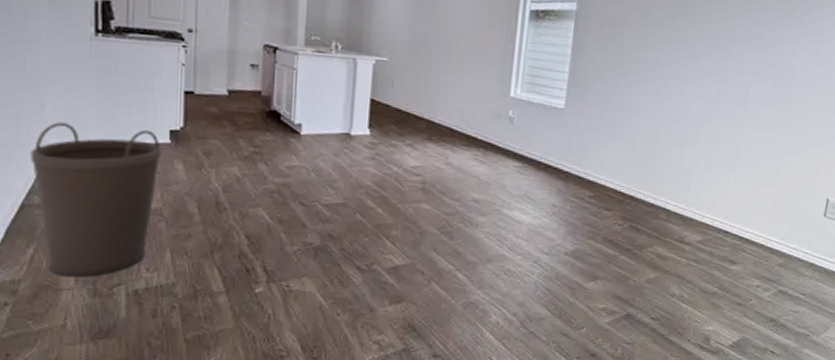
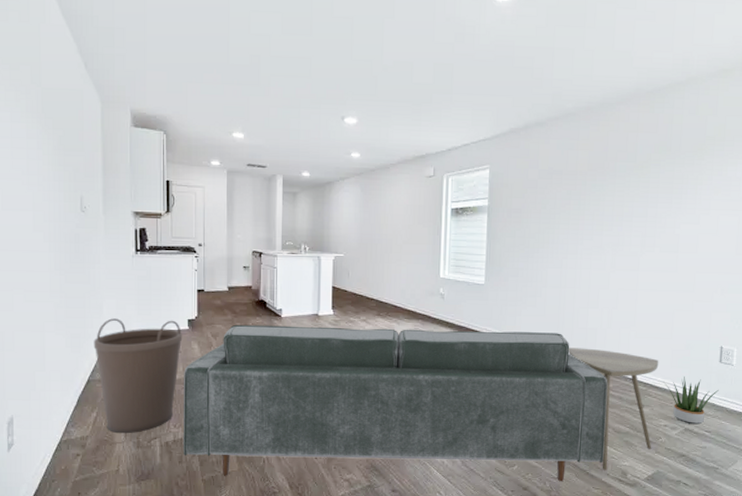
sofa: none [159,140,699,348] -> present [184,324,608,482]
side table: none [657,191,759,335] -> present [568,348,659,470]
potted plant: none [761,231,820,286] -> present [663,377,719,425]

